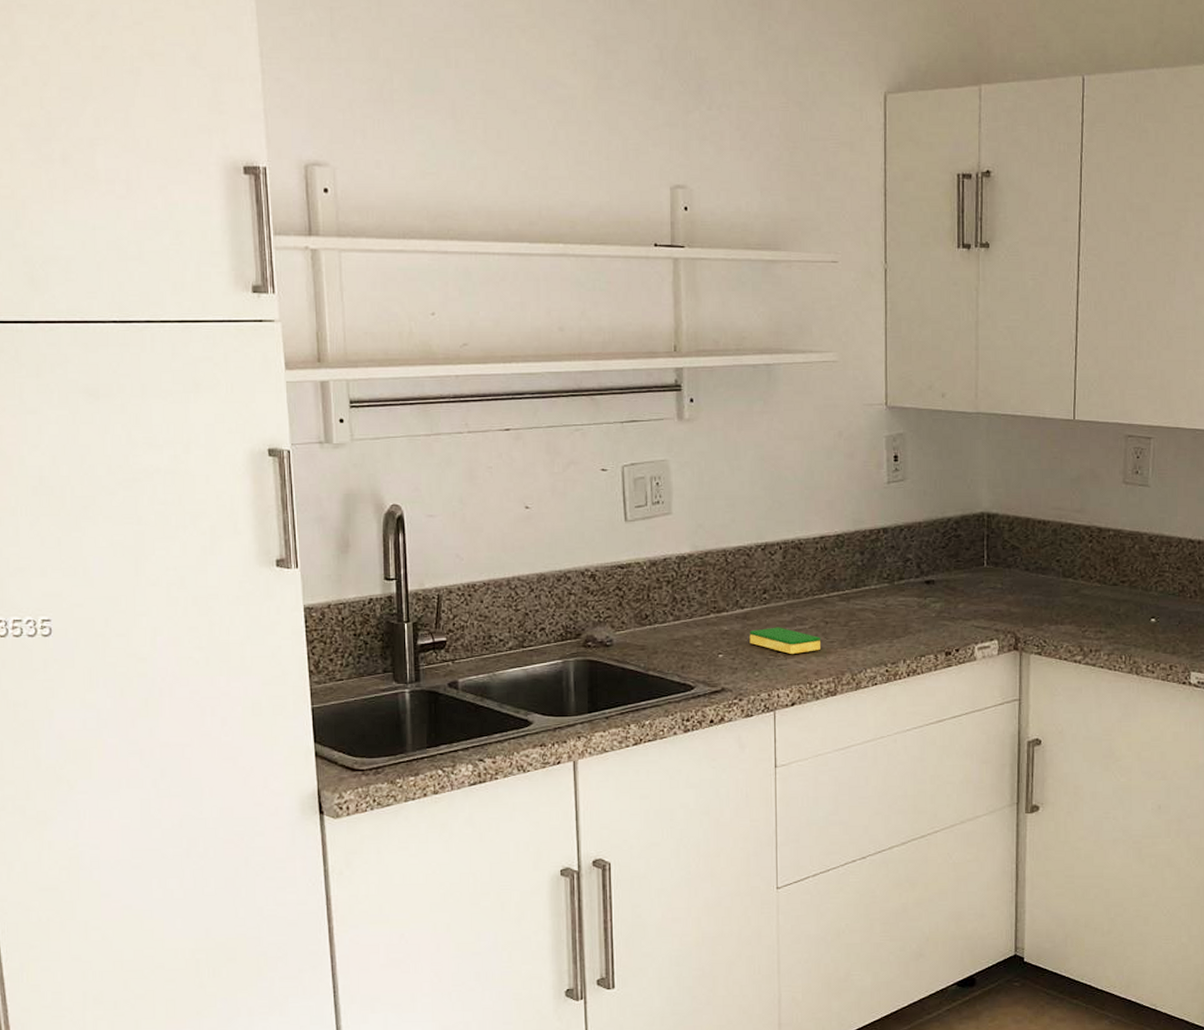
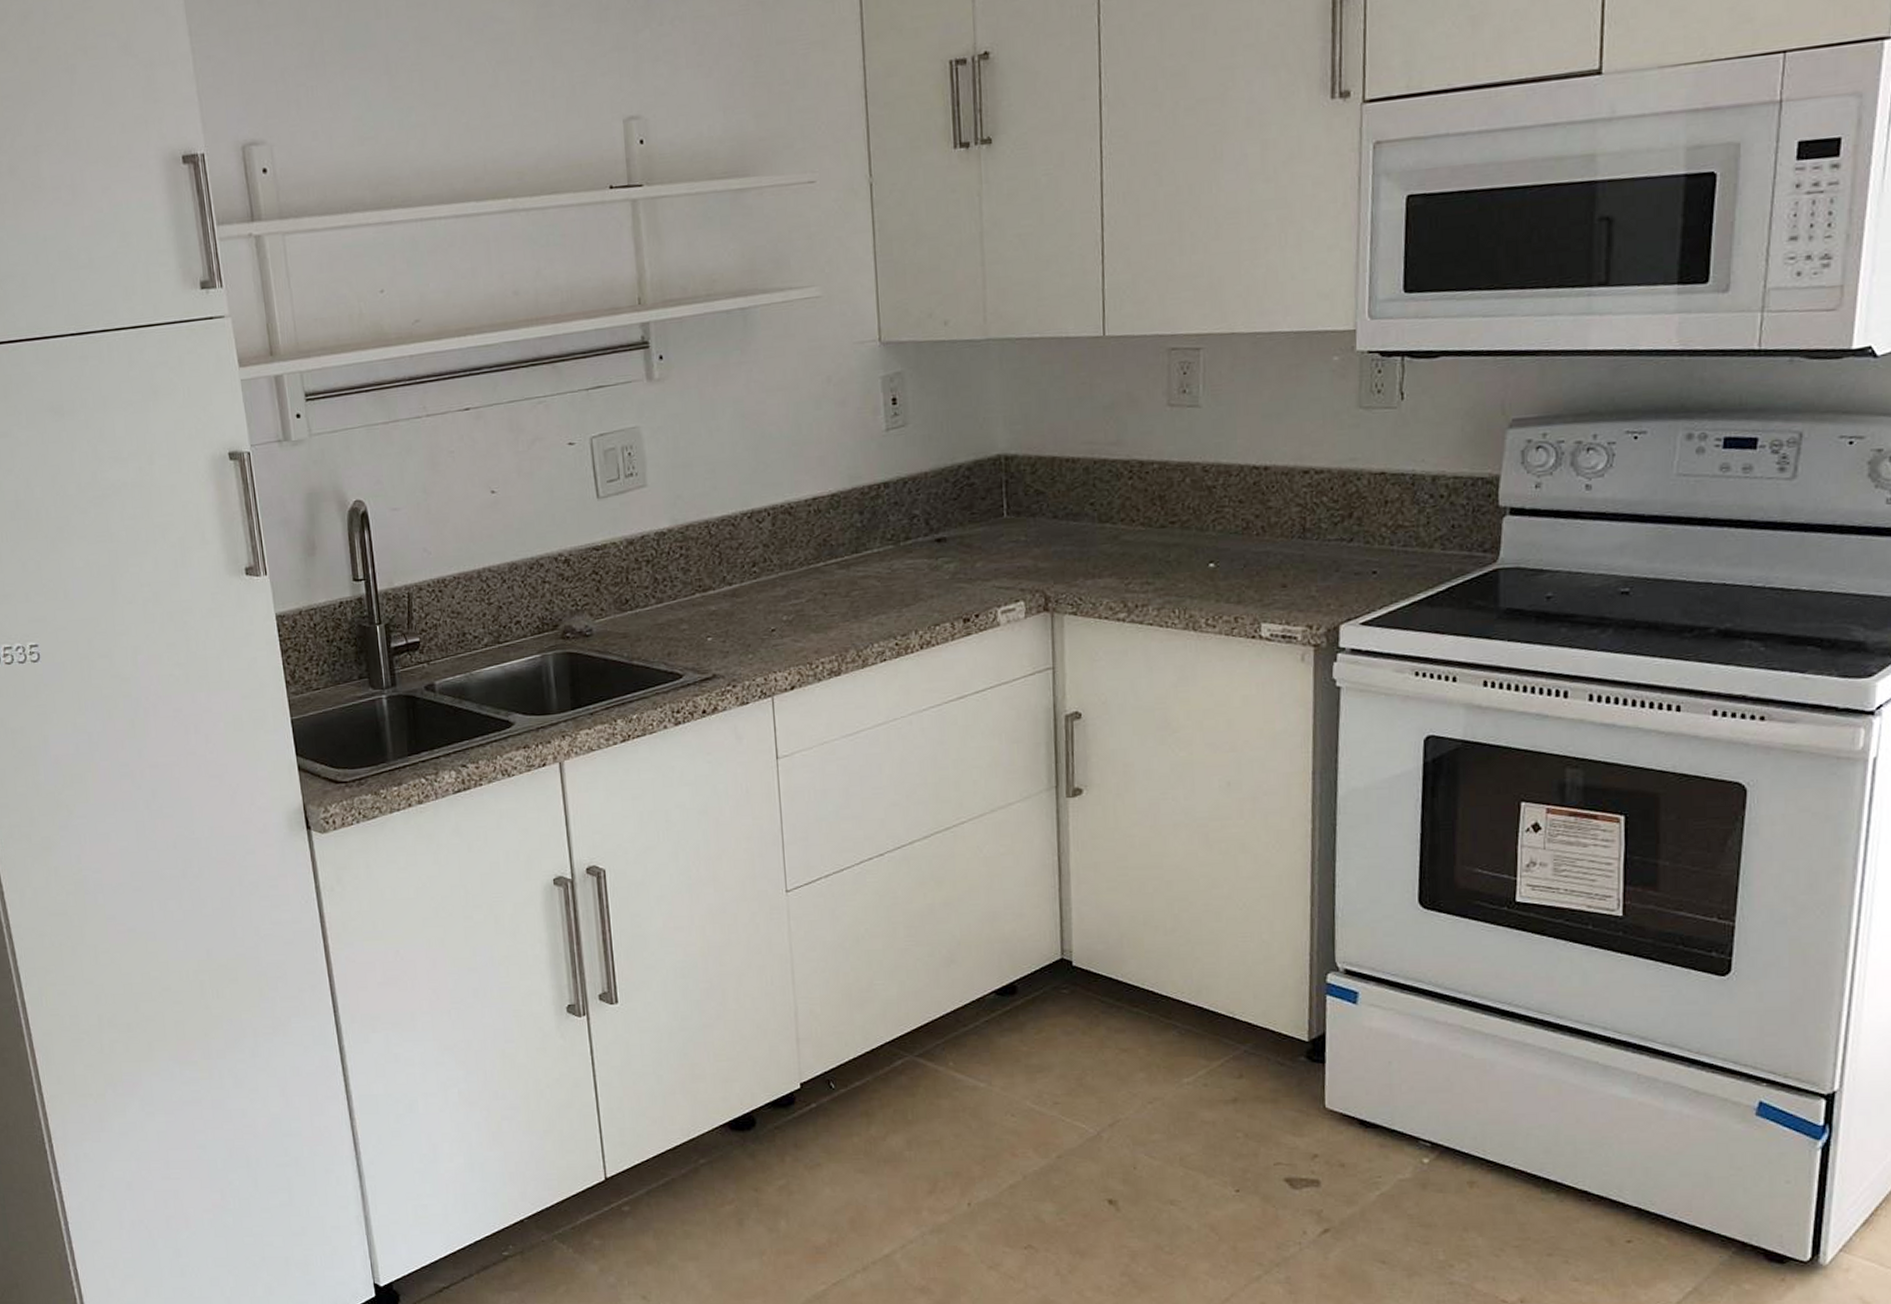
dish sponge: present [749,627,820,655] -> none [739,602,820,633]

